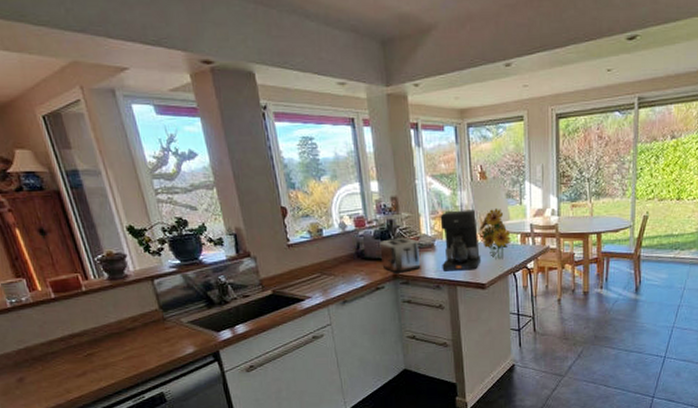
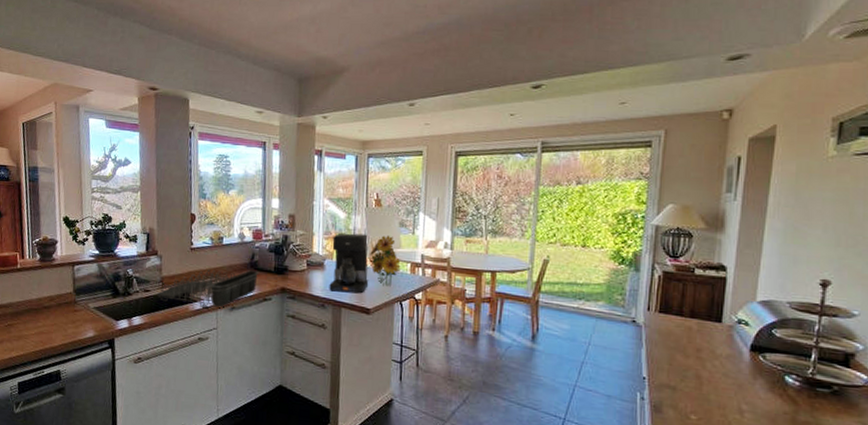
dish rack: none [258,260,367,305] -> present [157,269,258,308]
toaster: present [379,237,421,273] -> none [272,253,310,288]

